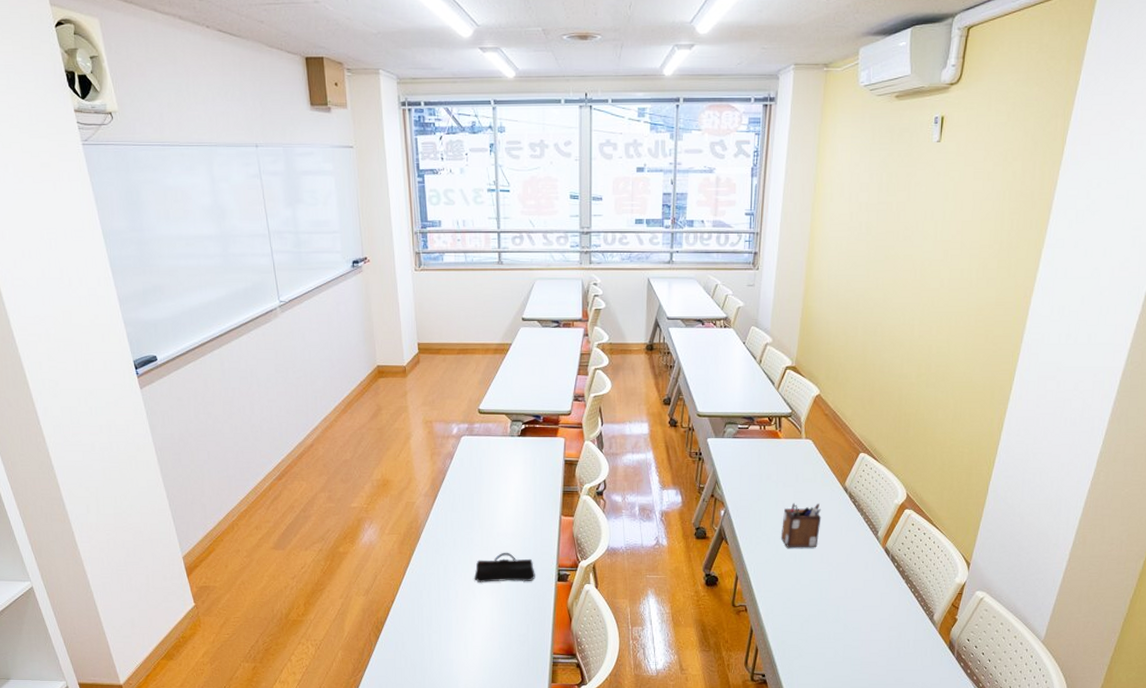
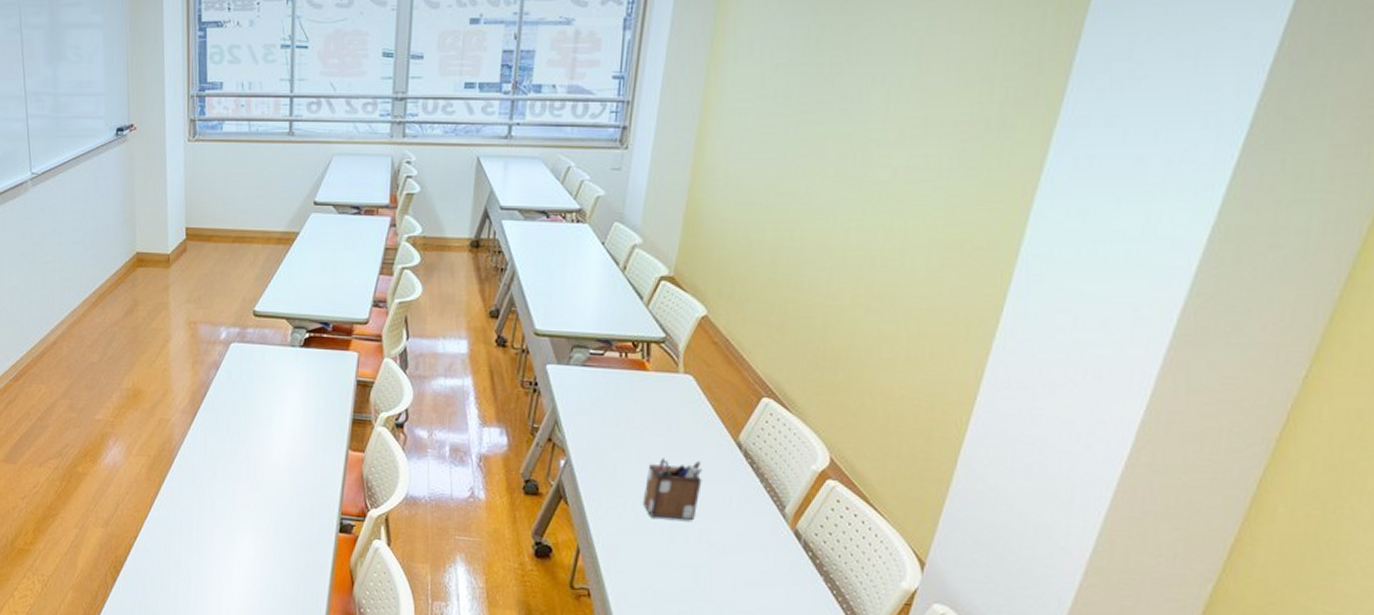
pencil case: present [474,552,535,582] -> none [235,489,312,530]

